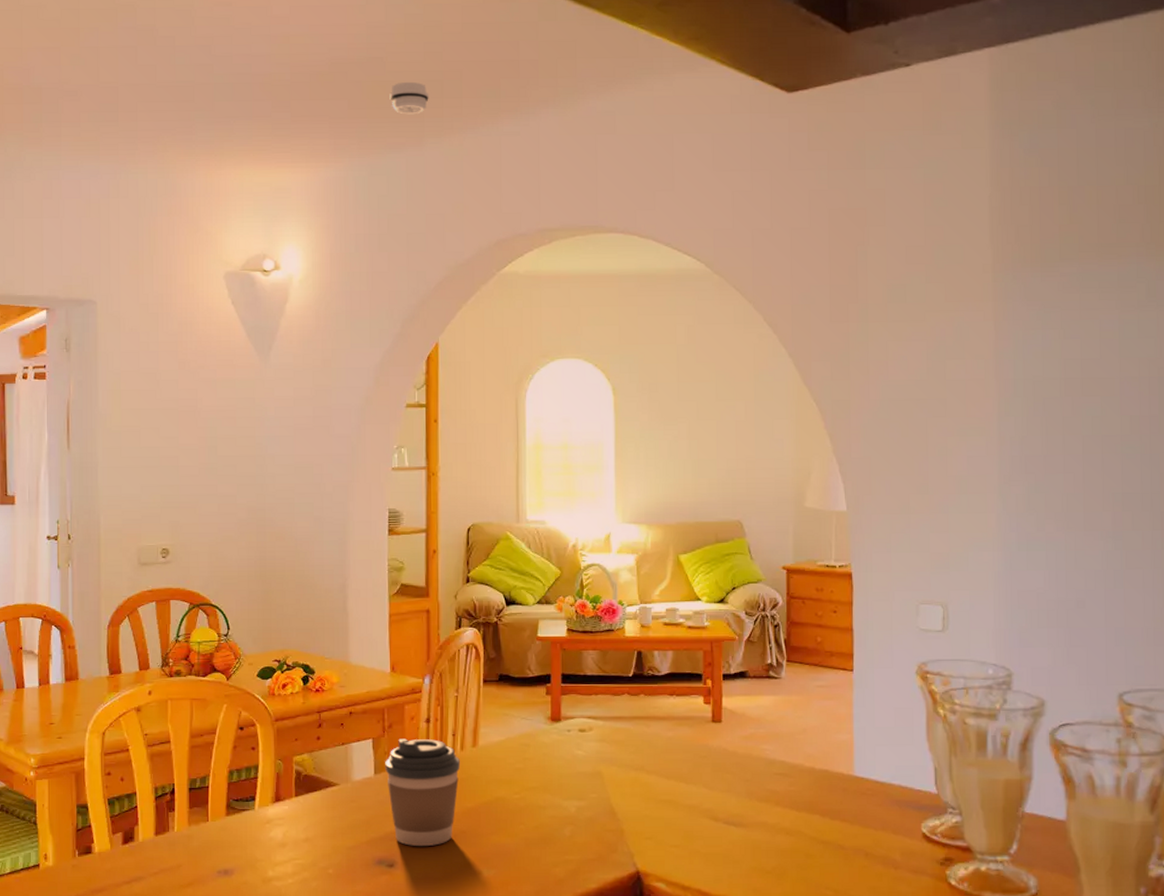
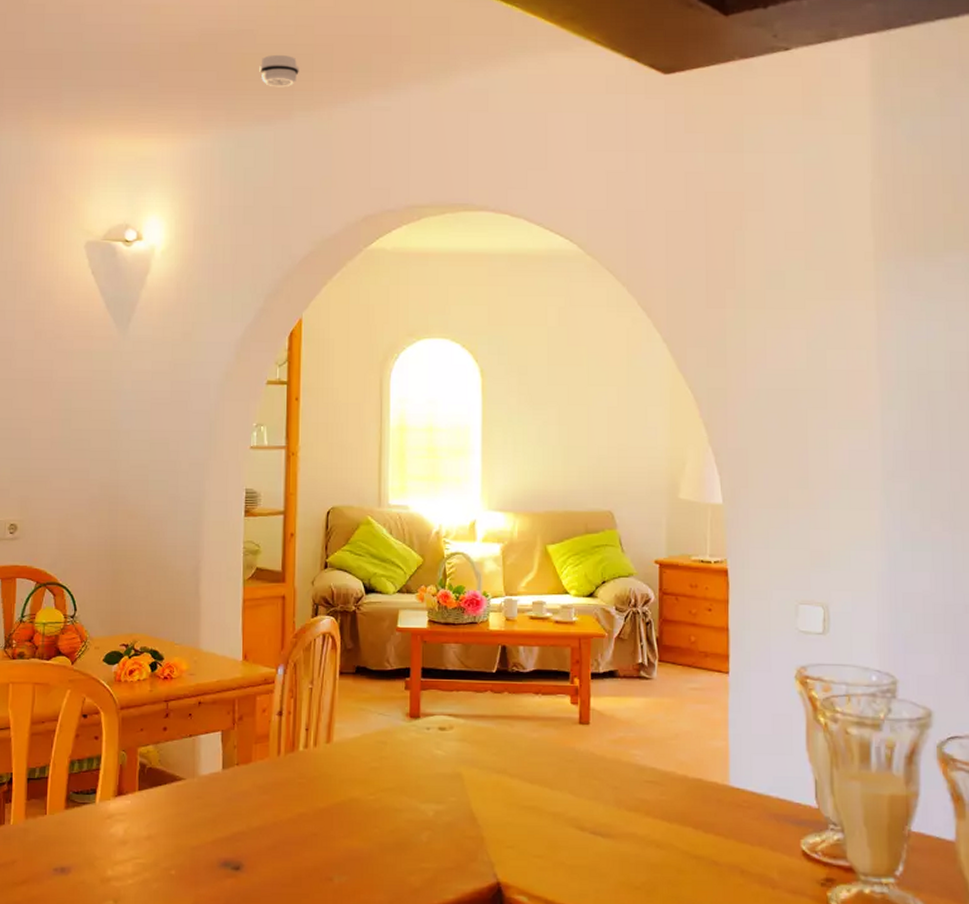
coffee cup: present [385,738,461,847] -> none [234,732,314,849]

